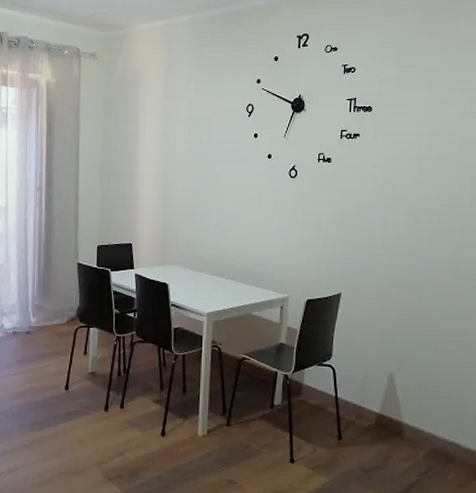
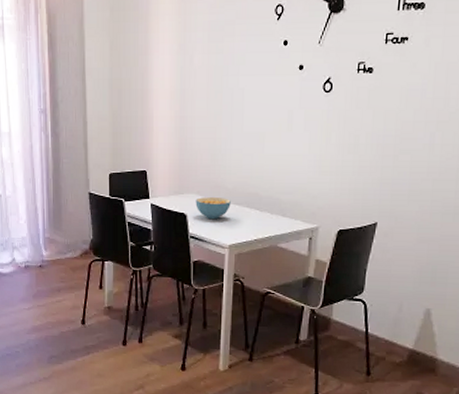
cereal bowl: none [176,268,209,288] -> present [195,197,231,219]

